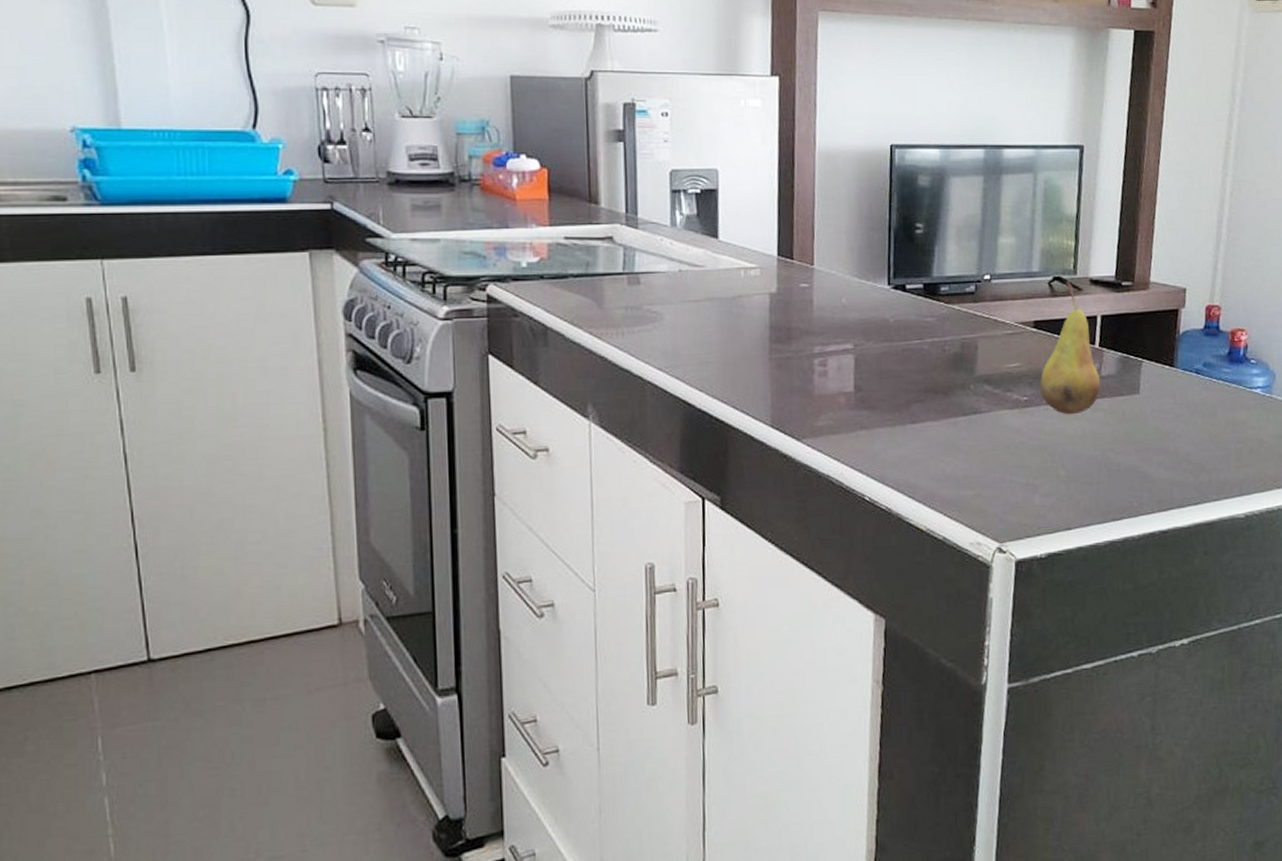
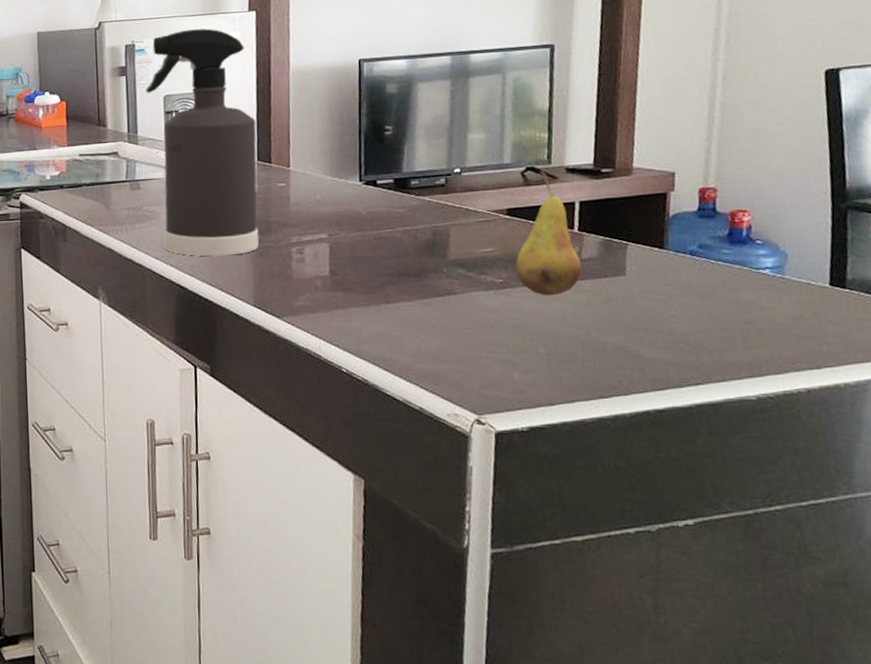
spray bottle: none [648,90,778,368] -> present [146,28,259,257]

